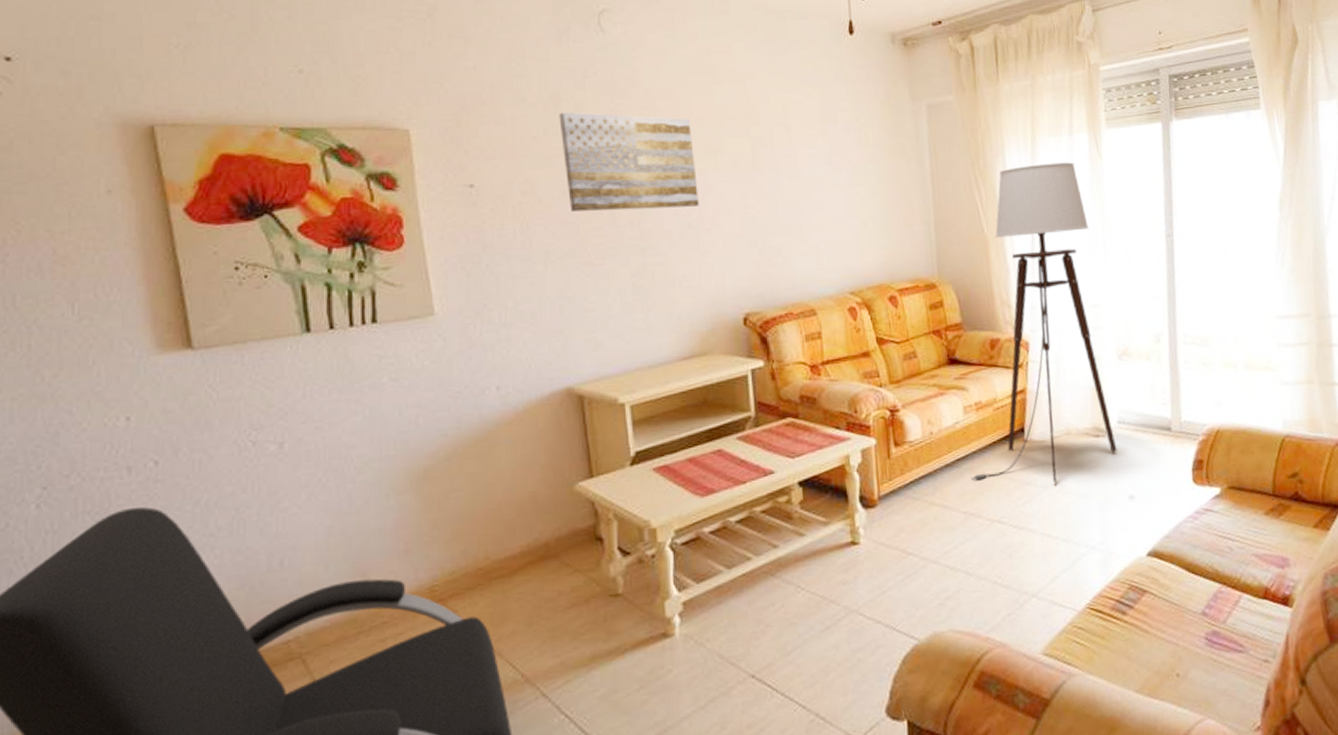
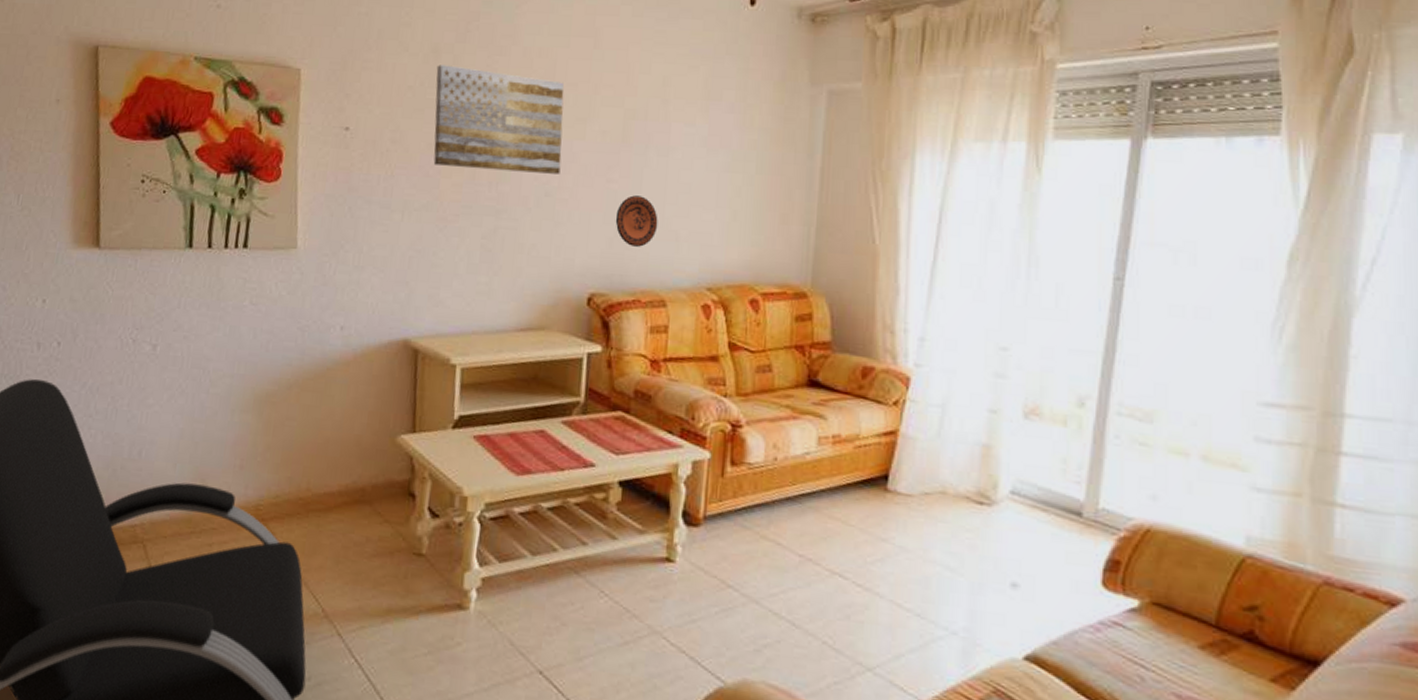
decorative plate: none [757,217,798,264] -> present [615,195,658,247]
floor lamp: present [971,162,1117,483] -> none [814,172,1011,546]

